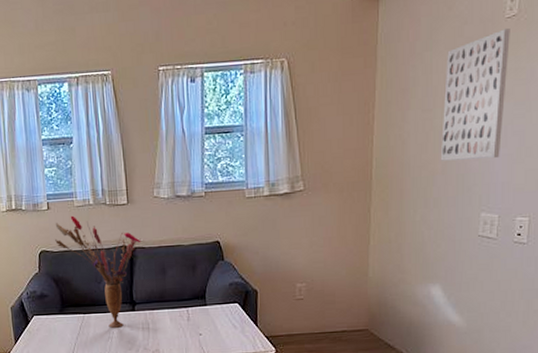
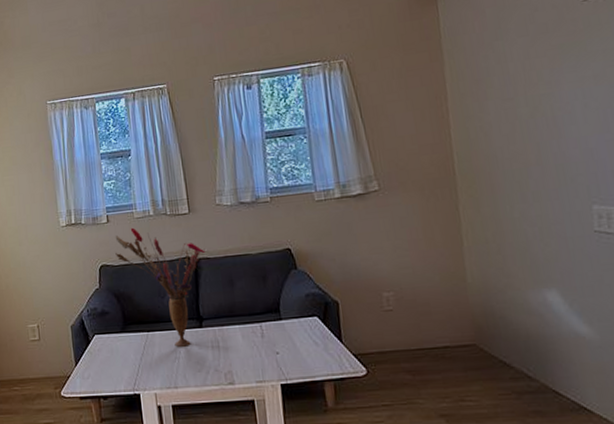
wall art: present [440,28,510,161] -> none [520,11,604,152]

